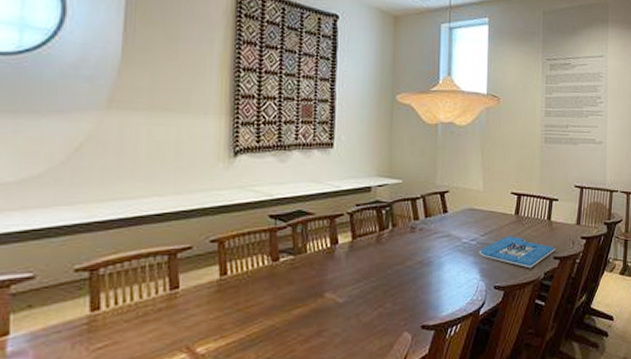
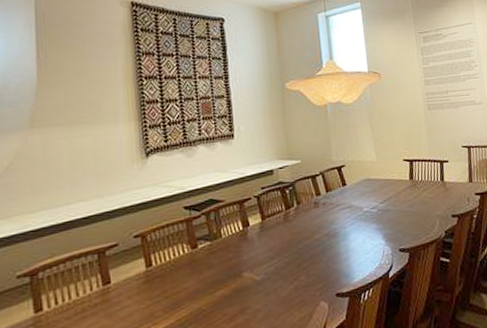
board game: present [479,236,556,269] -> none [380,200,453,229]

